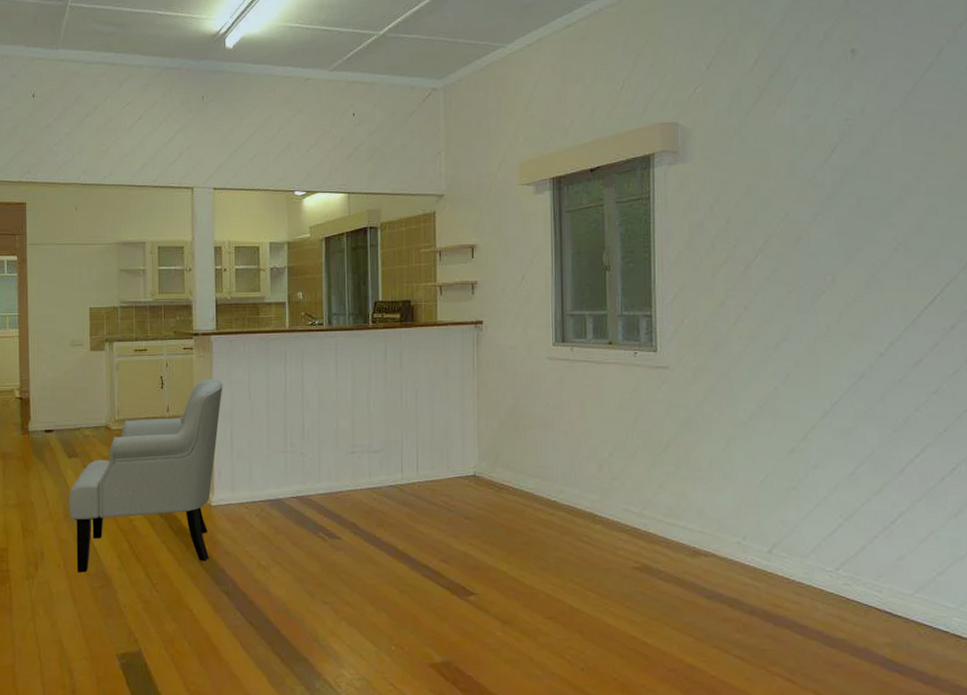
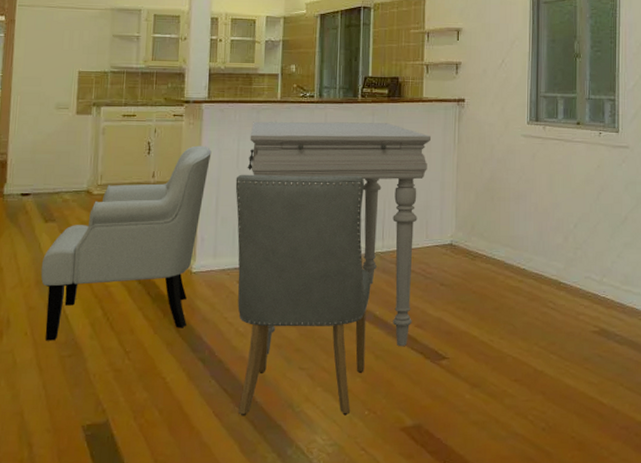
chair: none [249,405,392,651] -> present [235,174,371,416]
dining table: none [259,349,449,588] -> present [247,121,432,354]

